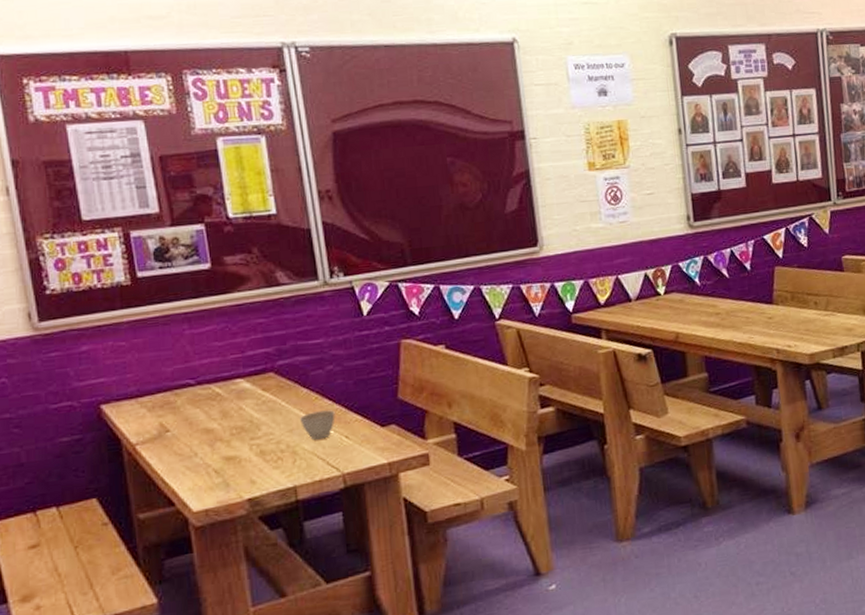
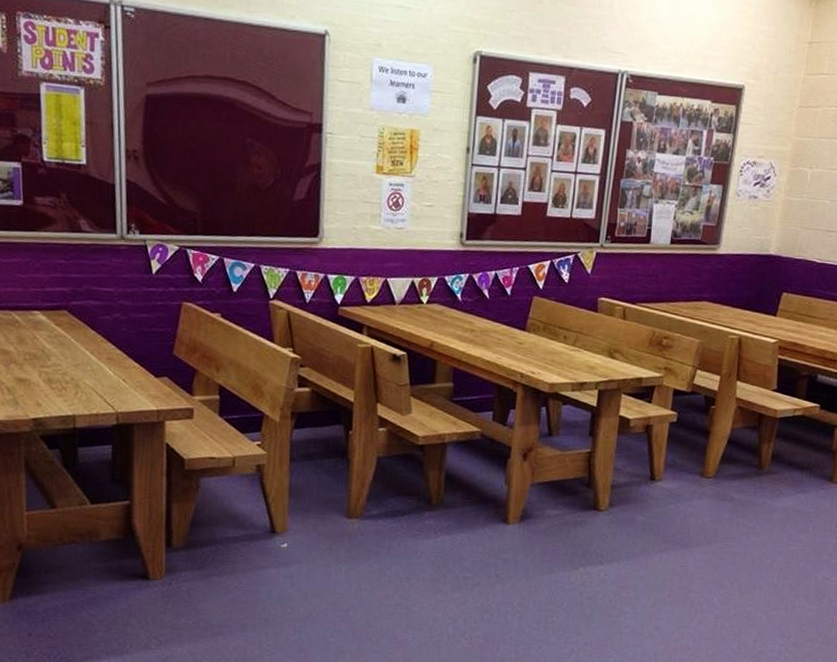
cup: present [300,410,335,440] -> none [85,352,116,378]

